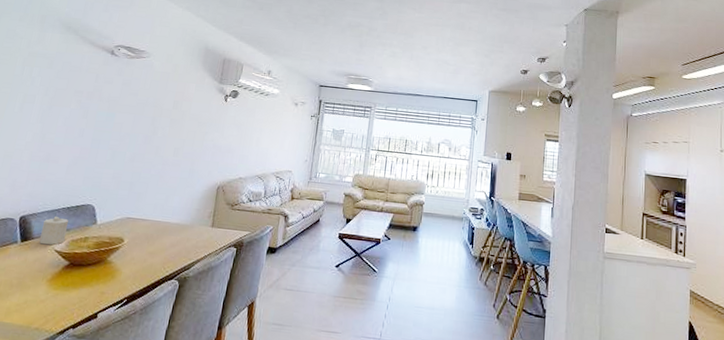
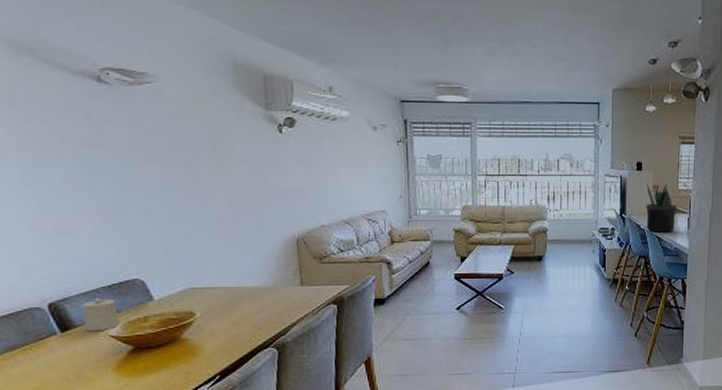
planter: none [512,172,542,219] -> present [645,183,678,233]

